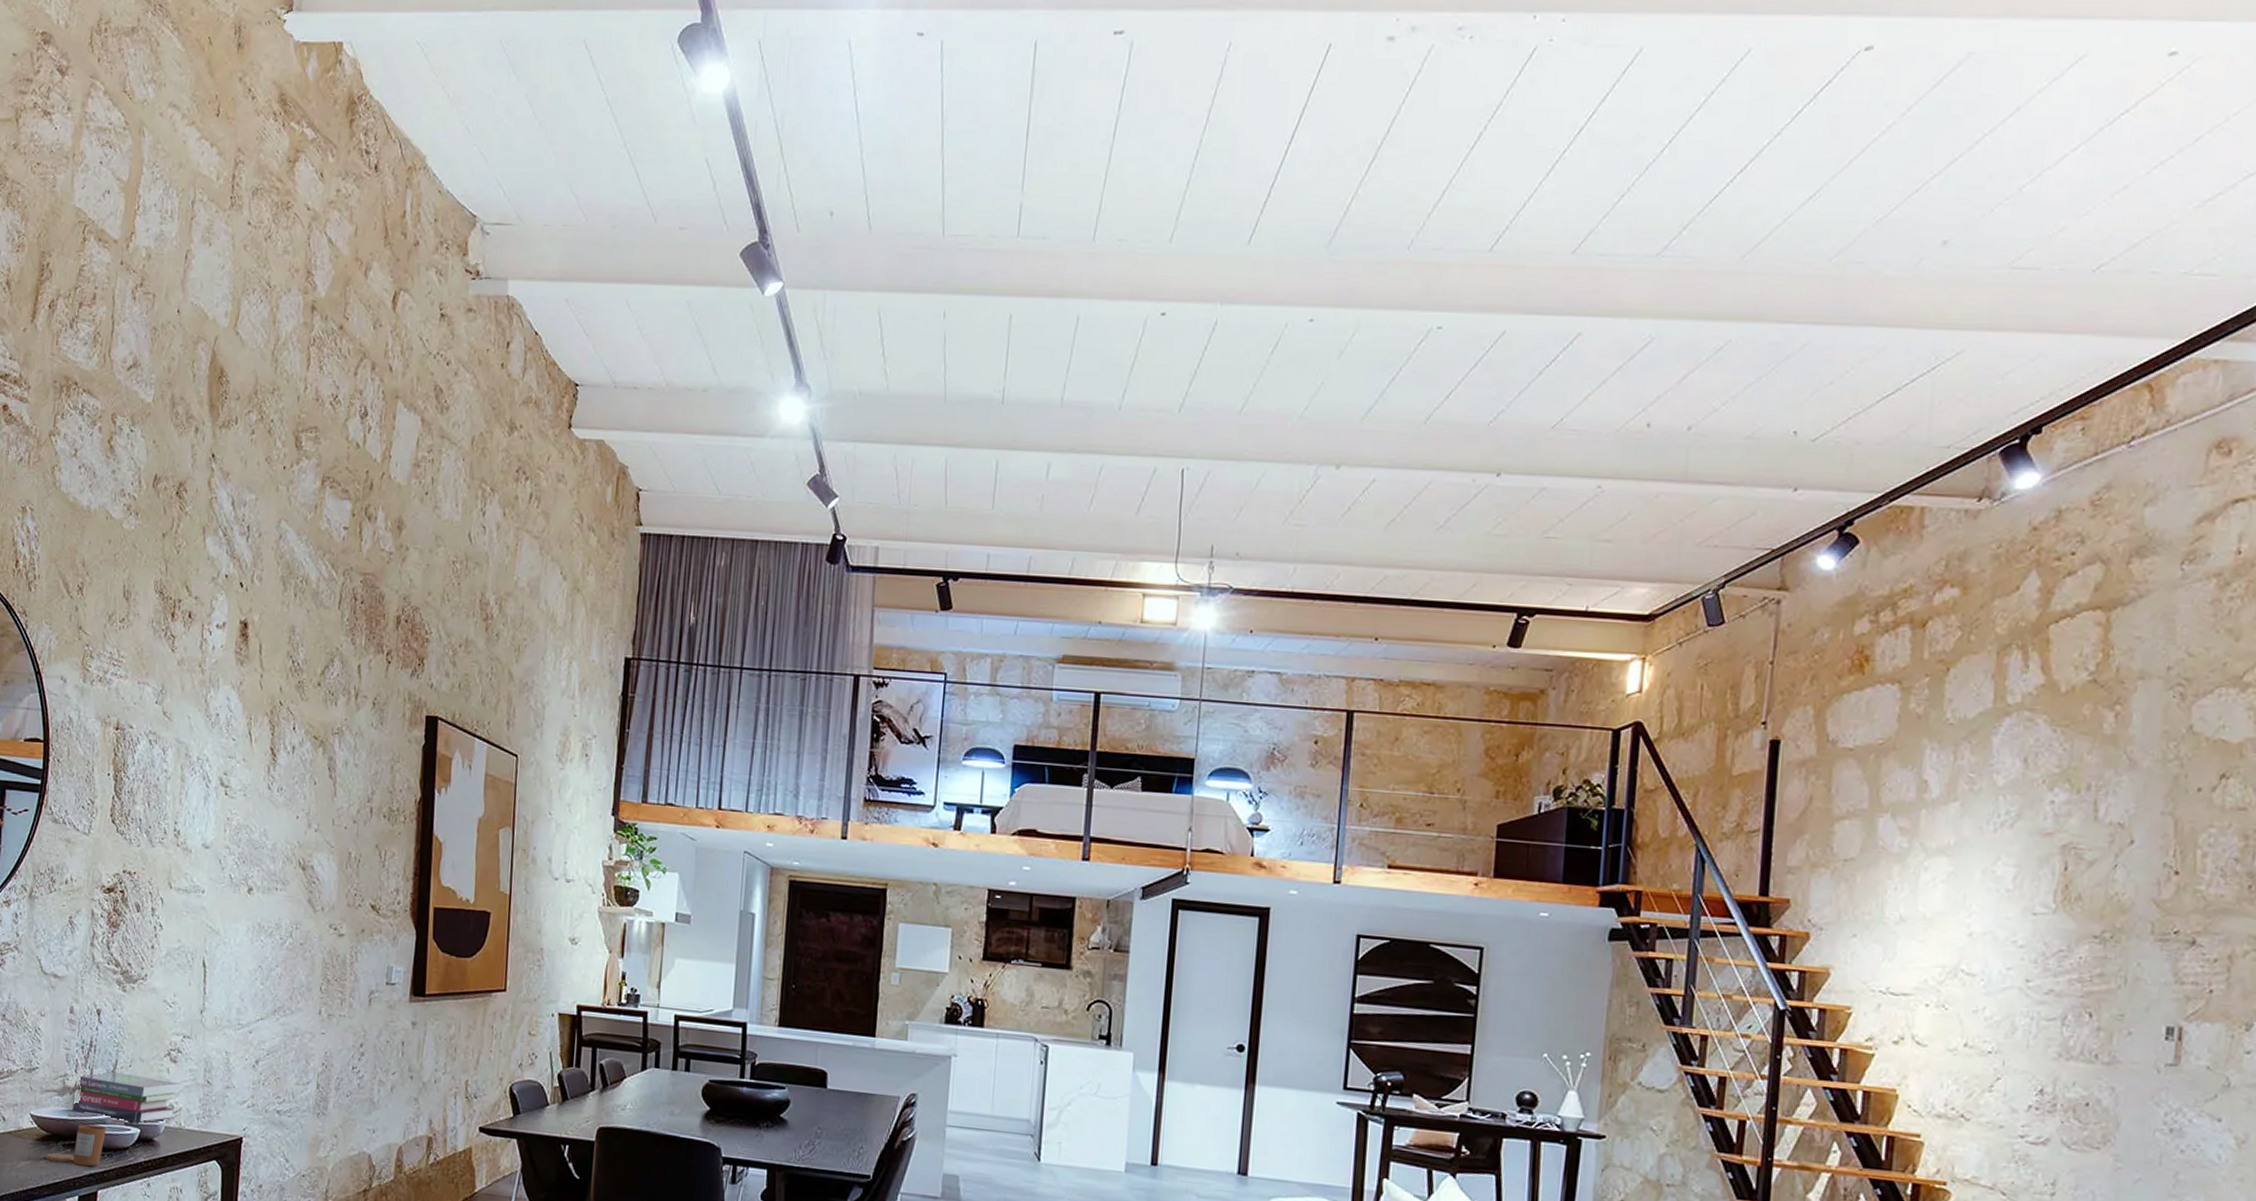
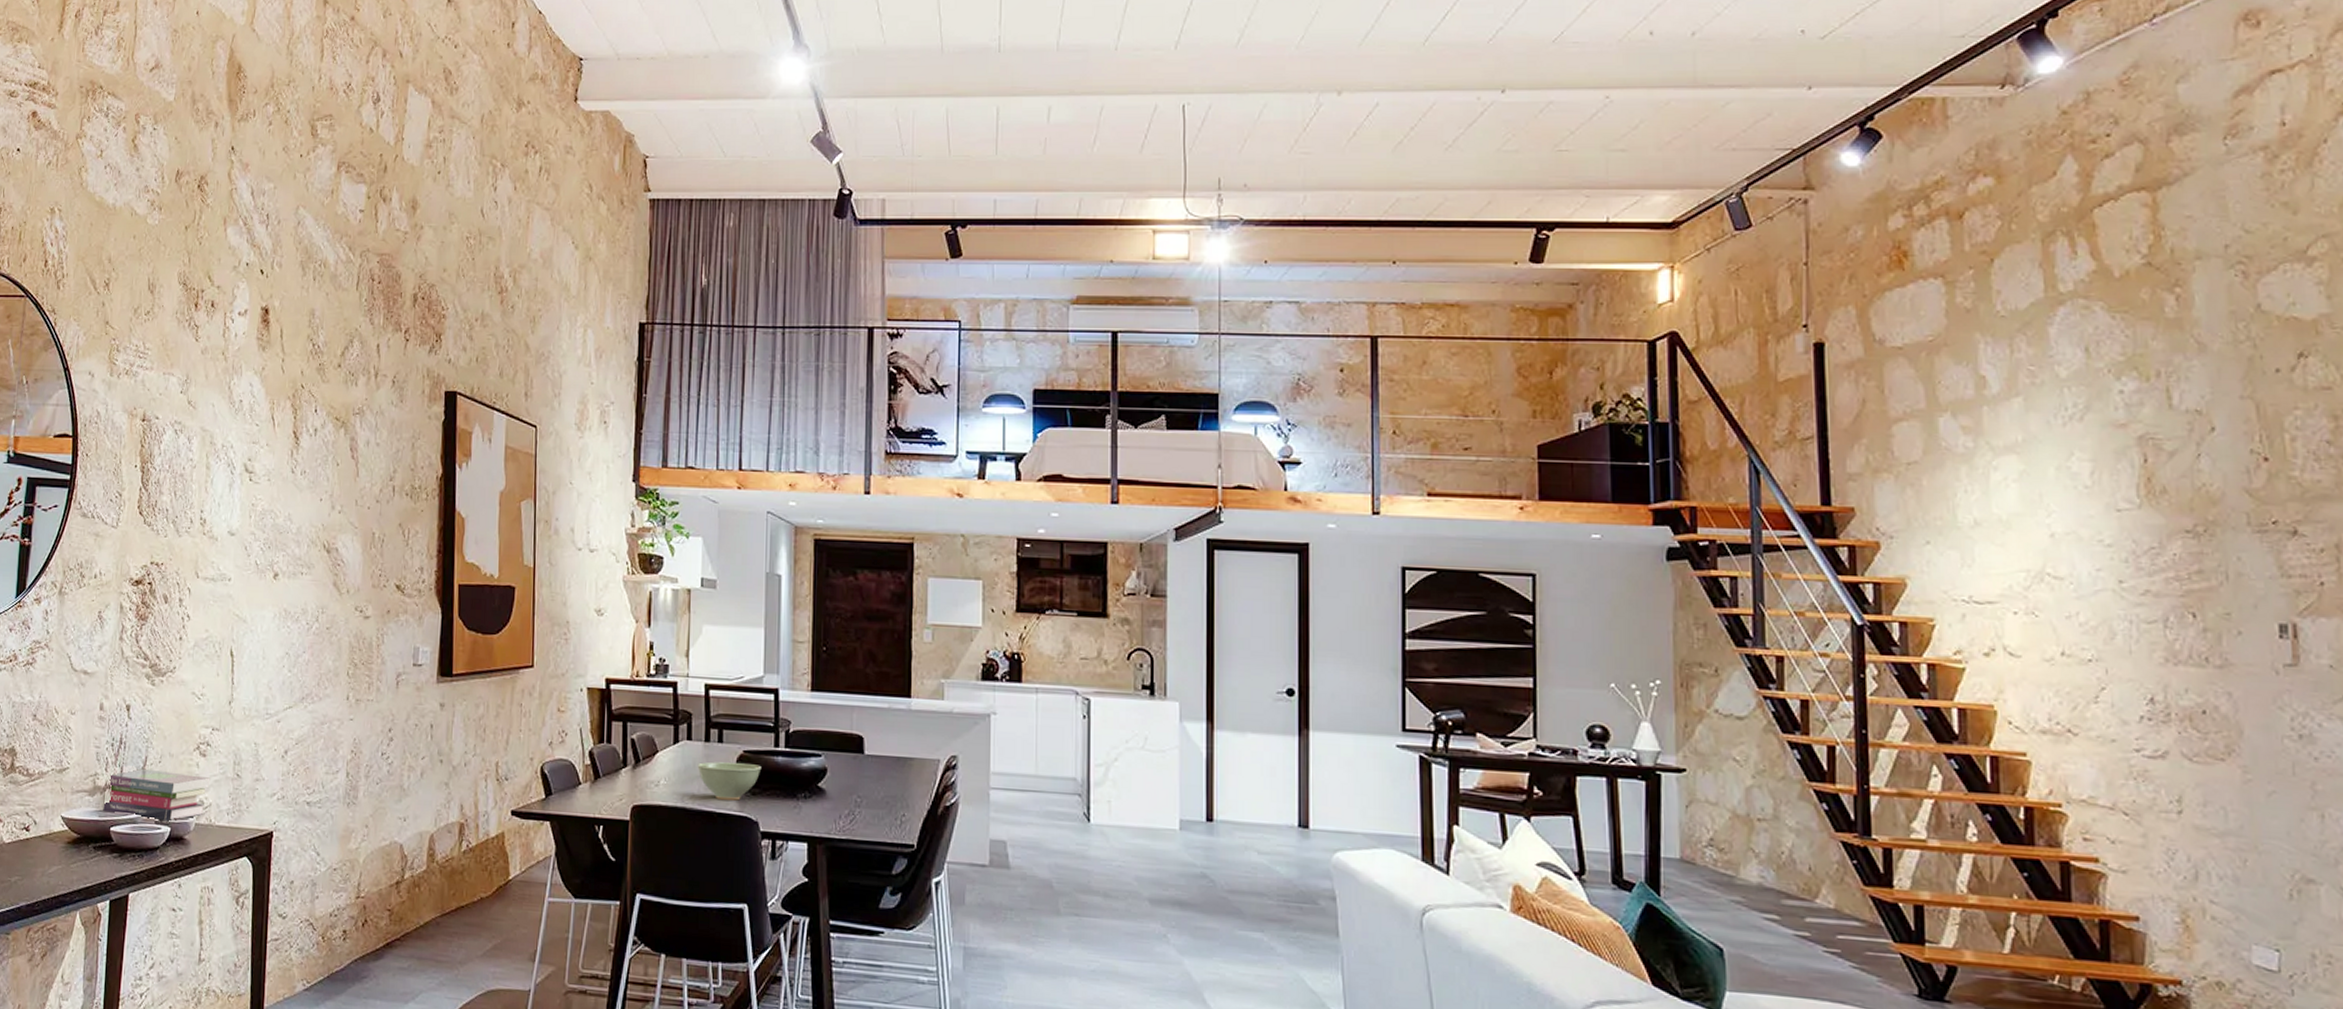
candle: present [45,1124,106,1167] -> none [76,824,137,869]
bowl: none [663,1089,727,1128] -> present [697,762,762,802]

